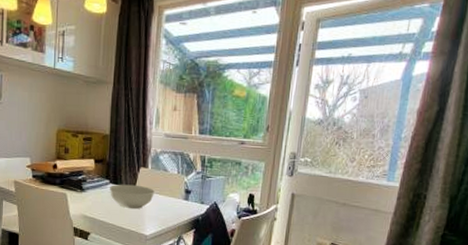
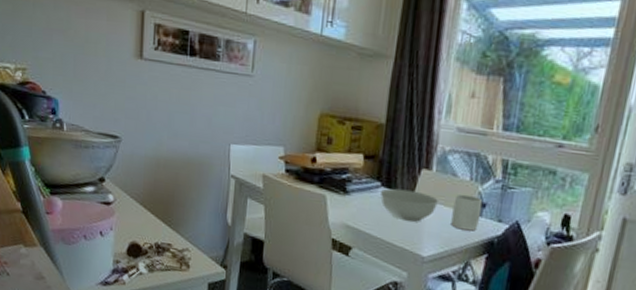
mug: none [165,184,188,212] -> present [451,193,483,231]

